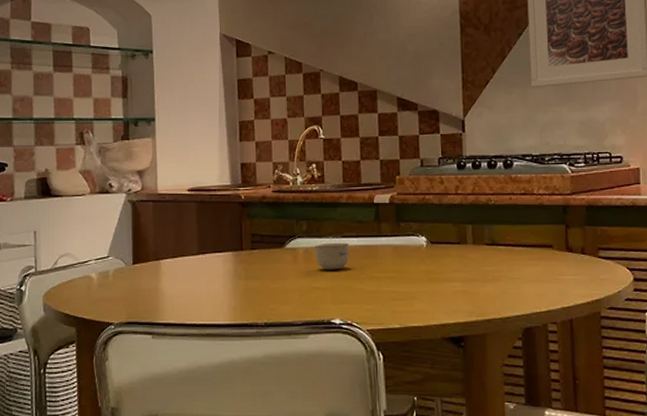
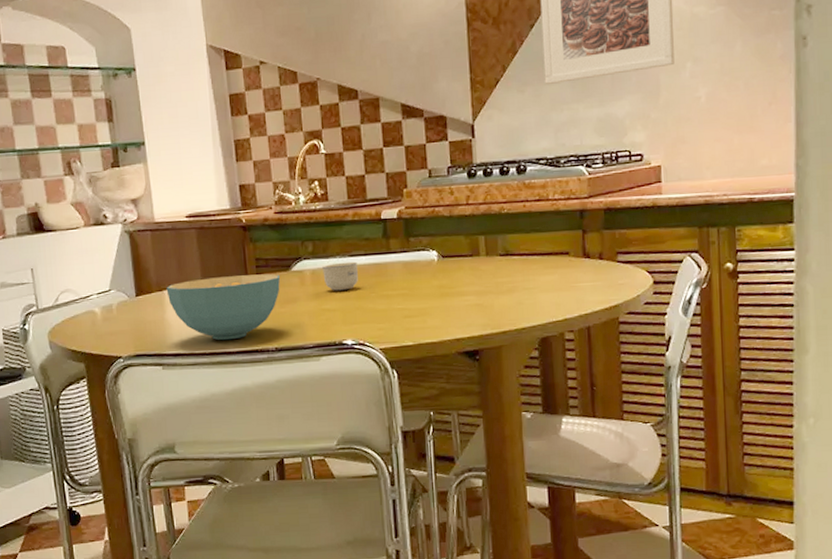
cereal bowl: none [163,249,274,313] -> present [166,274,281,341]

